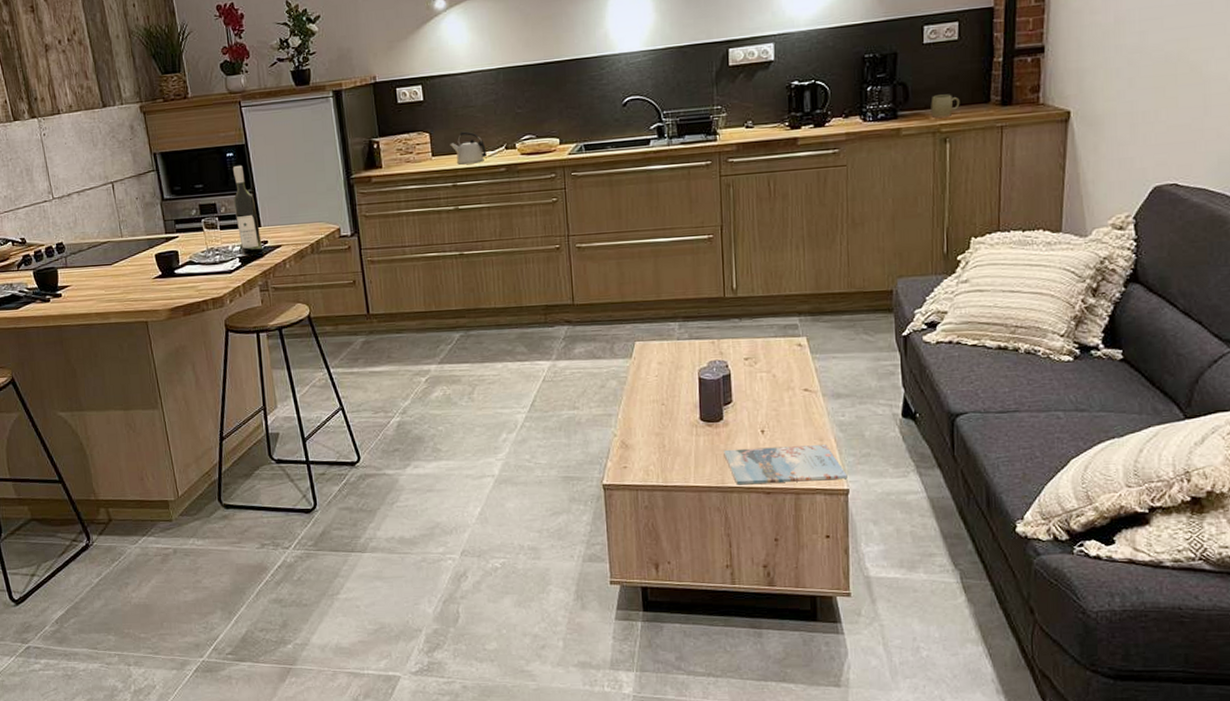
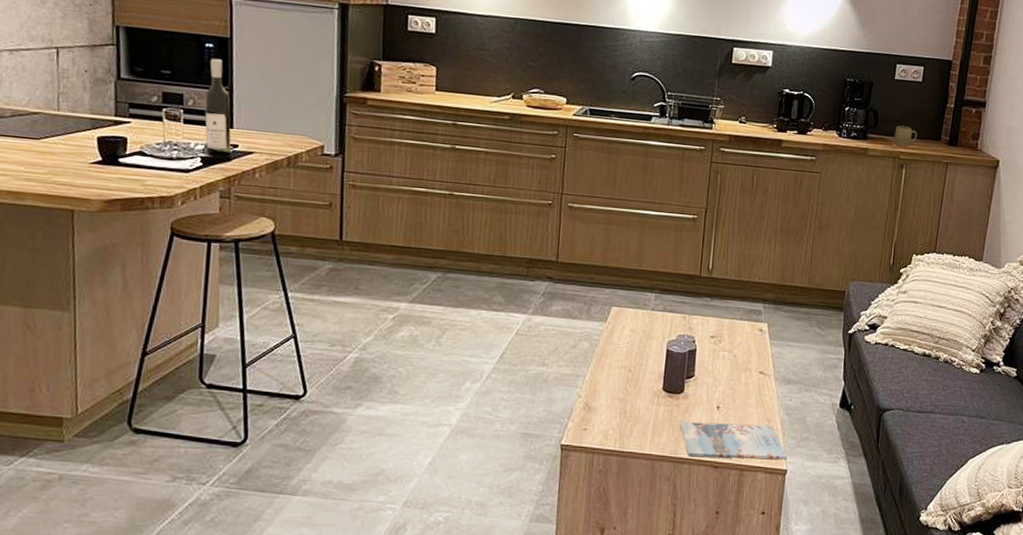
kettle: present [450,131,487,165] -> none [456,72,493,107]

